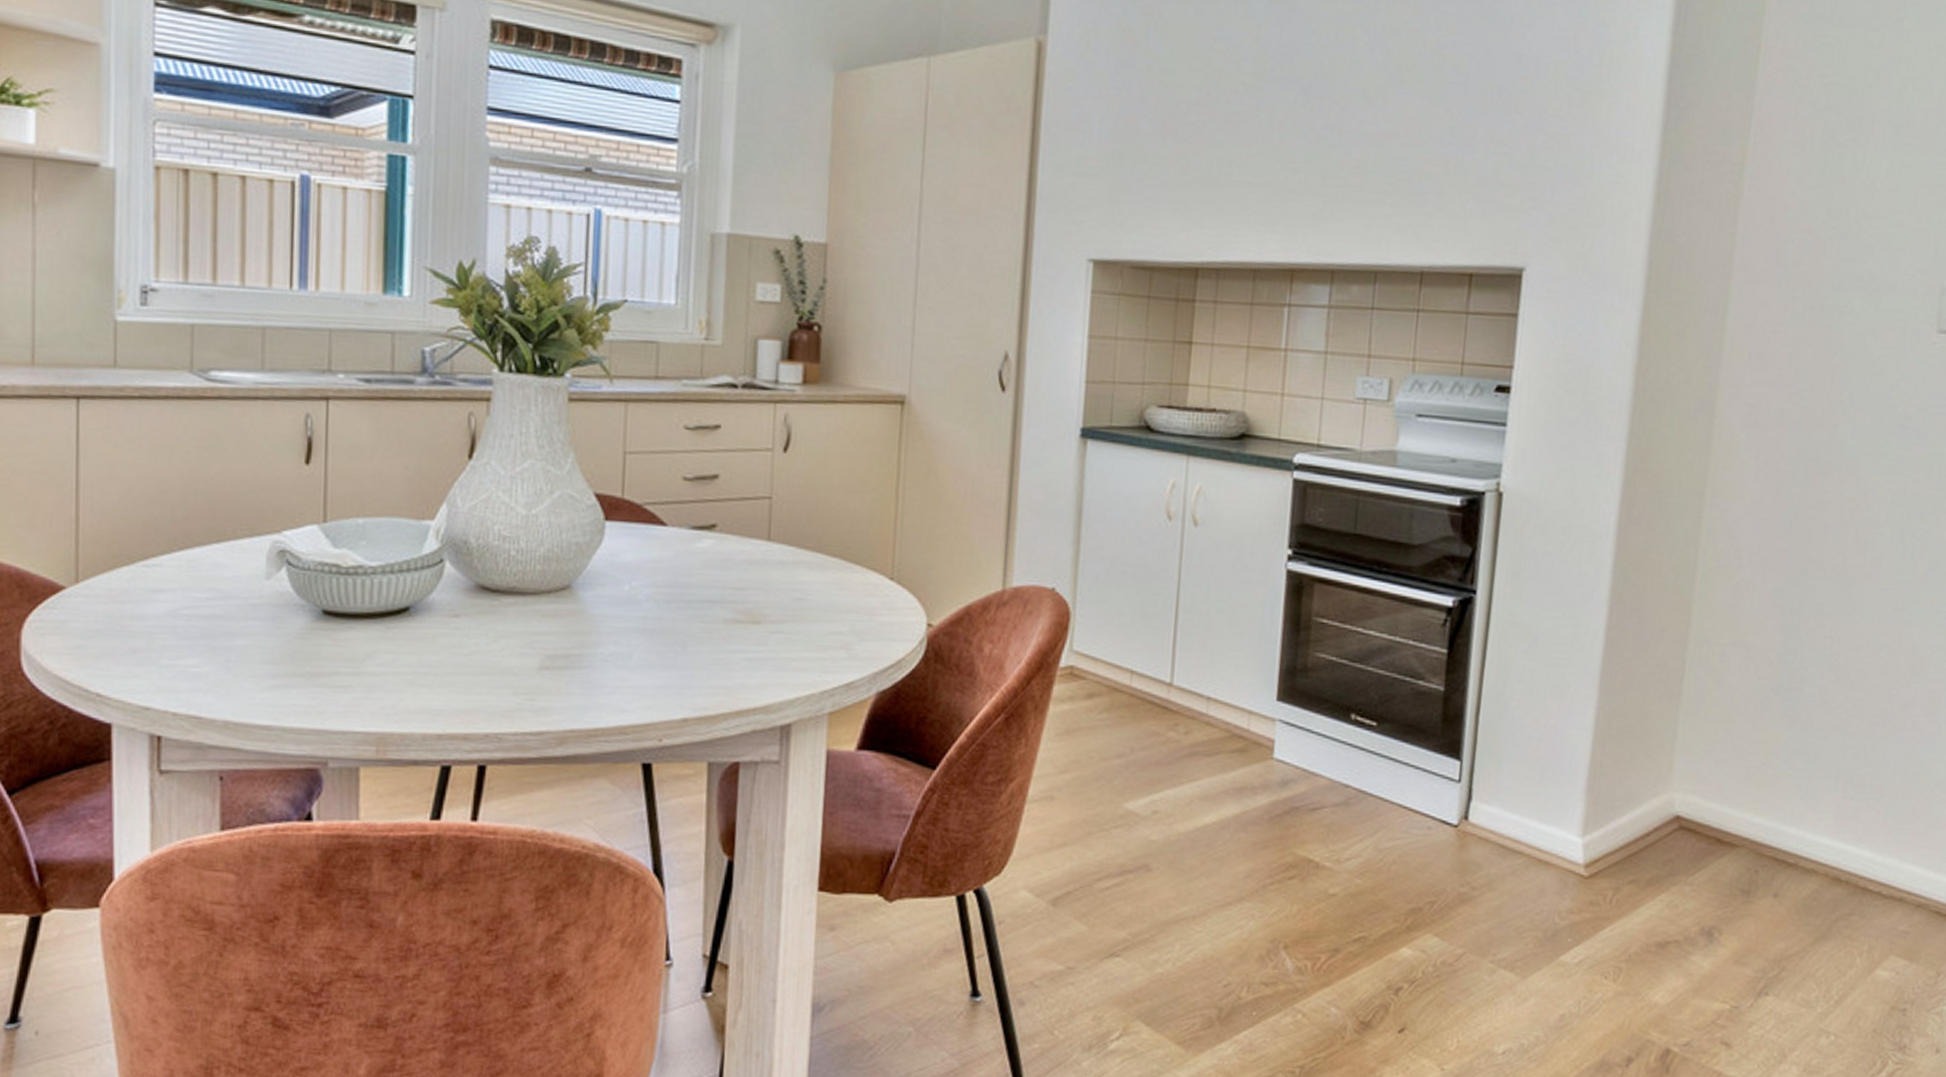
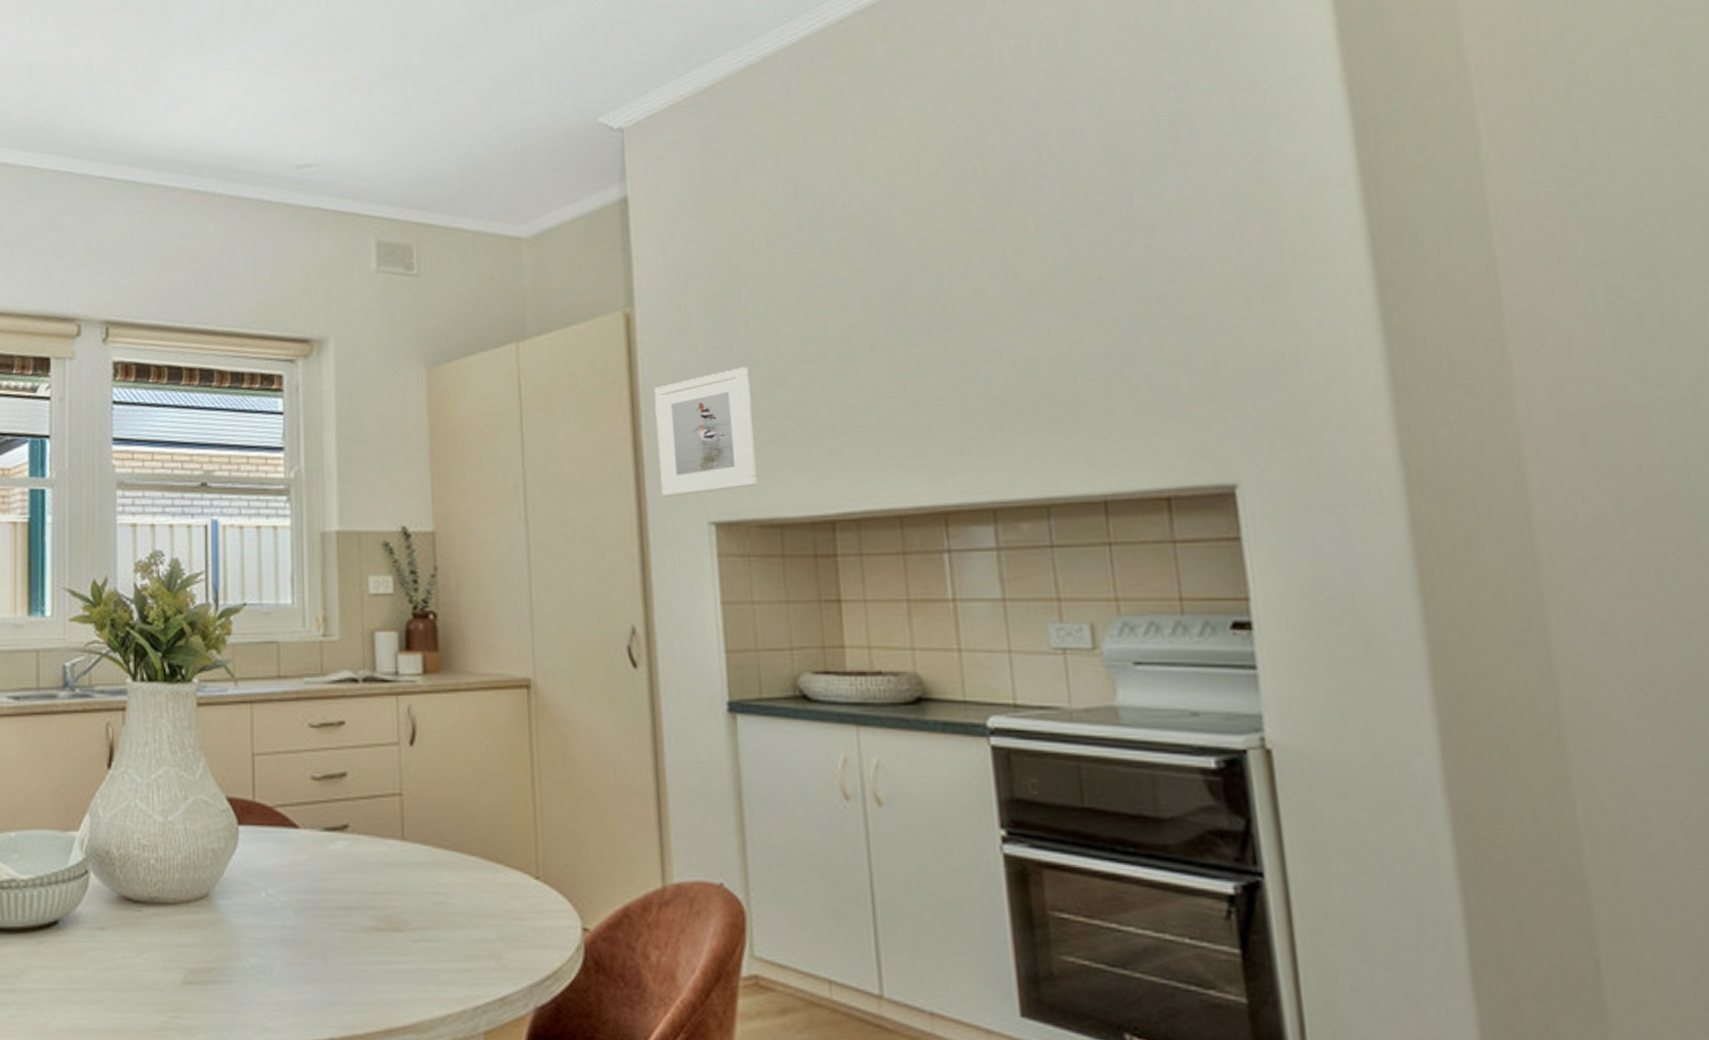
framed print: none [1048,110,1145,231] -> present [654,367,758,497]

